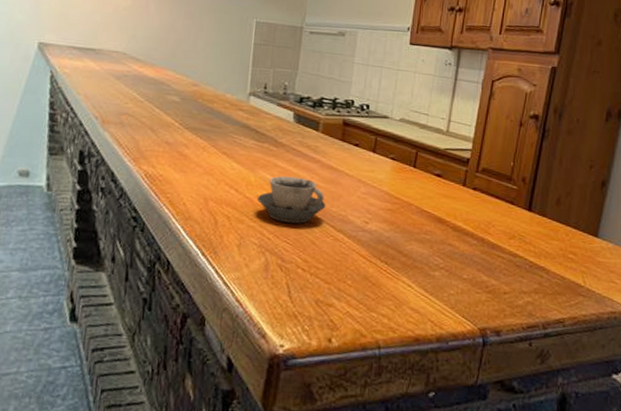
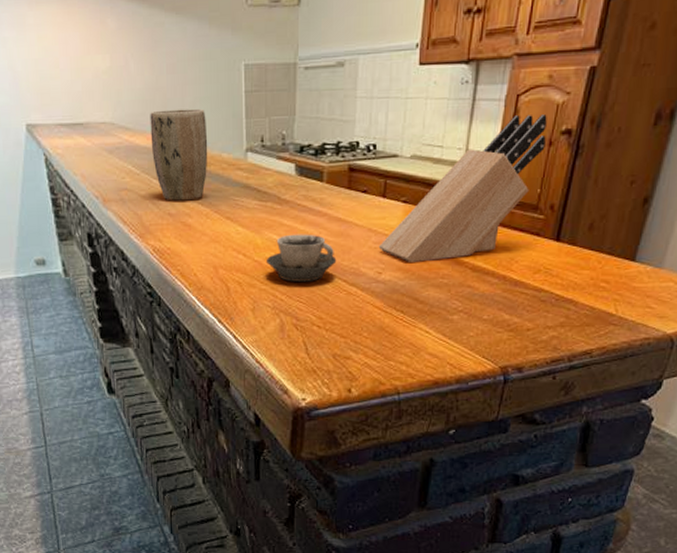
plant pot: none [158,48,215,133] -> present [150,108,208,201]
knife block: none [366,97,518,217] -> present [378,114,547,264]

